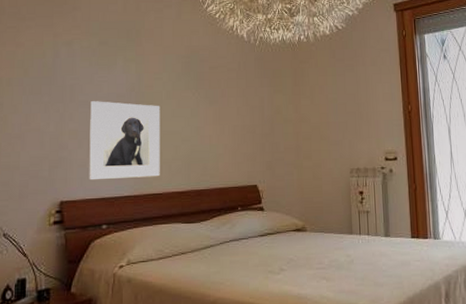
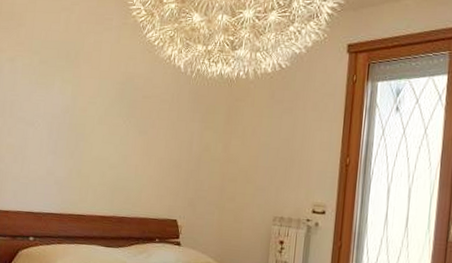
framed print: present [89,101,160,181] -> none [21,119,92,199]

